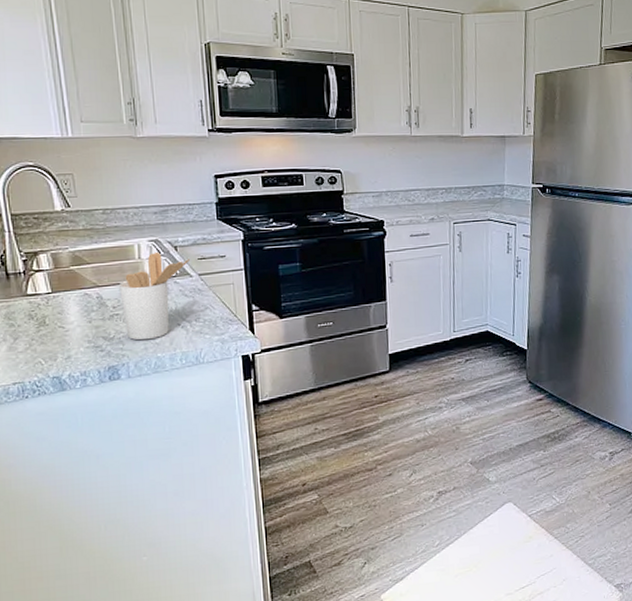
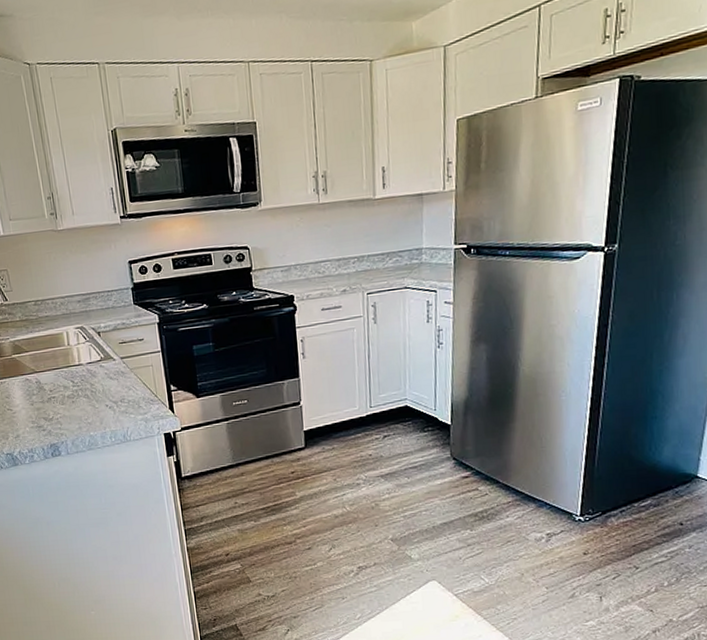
utensil holder: present [118,252,189,341] -> none [52,339,112,421]

